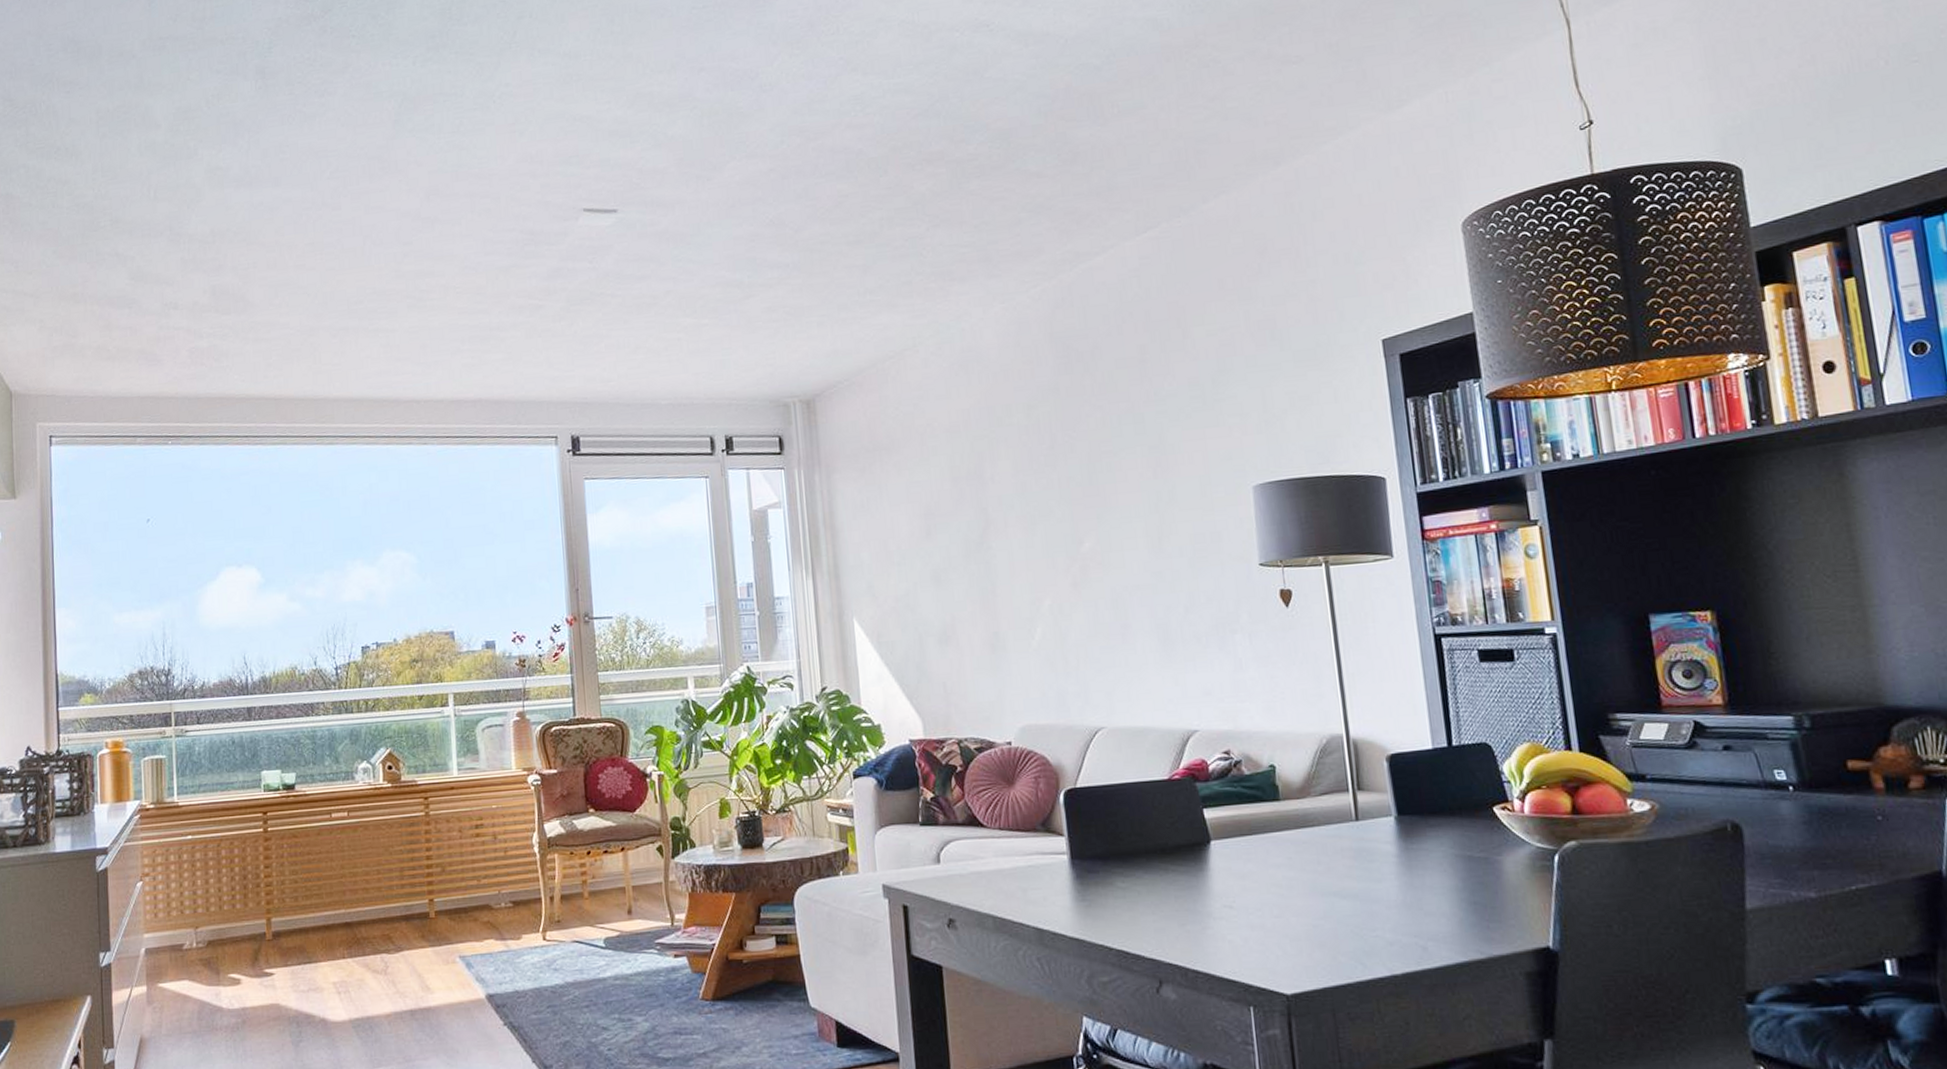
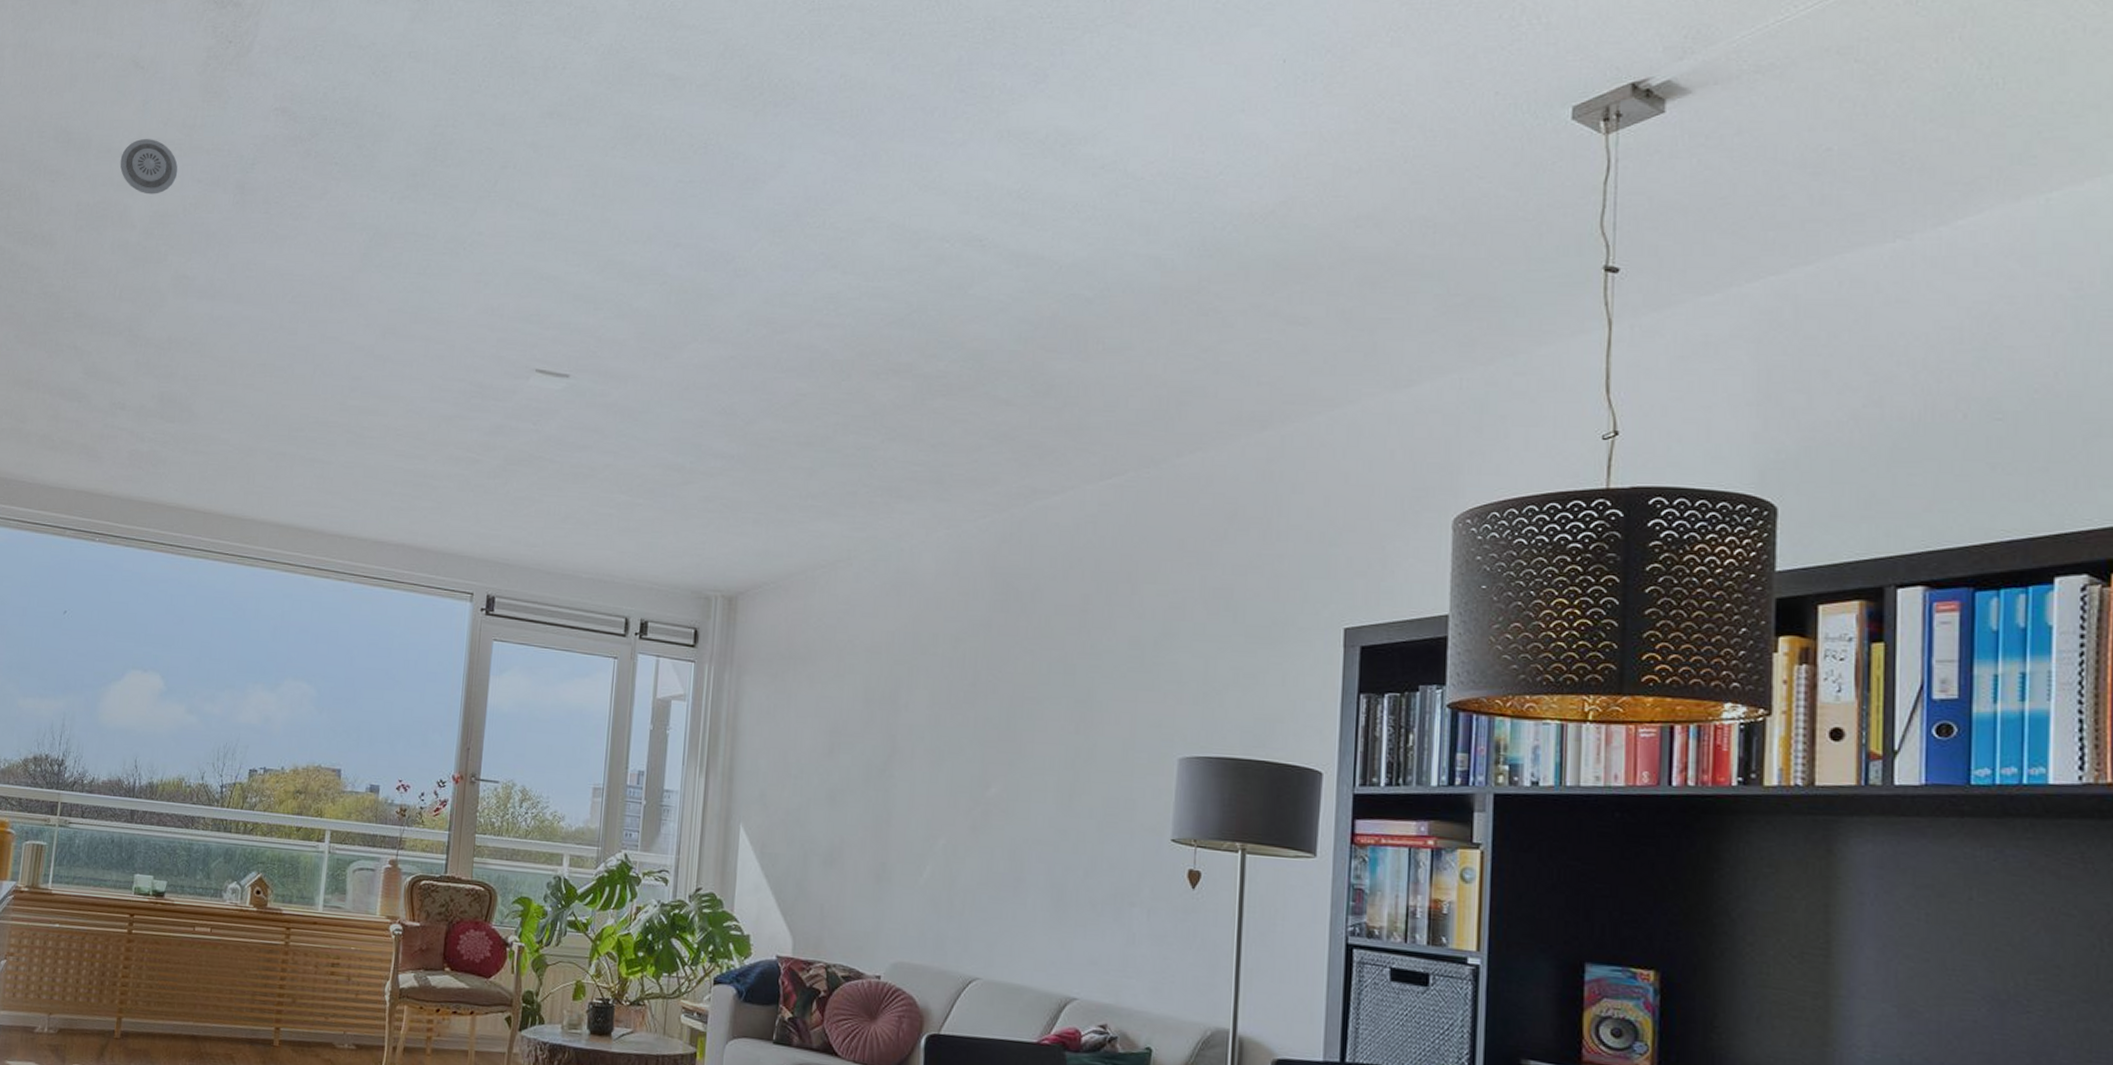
smoke detector: none [134,36,195,93] -> present [120,139,178,195]

